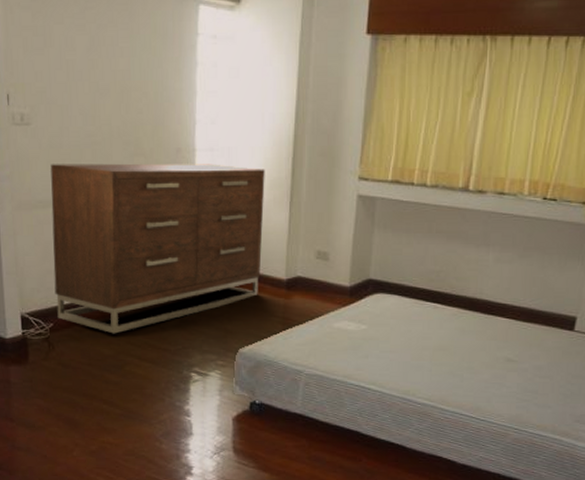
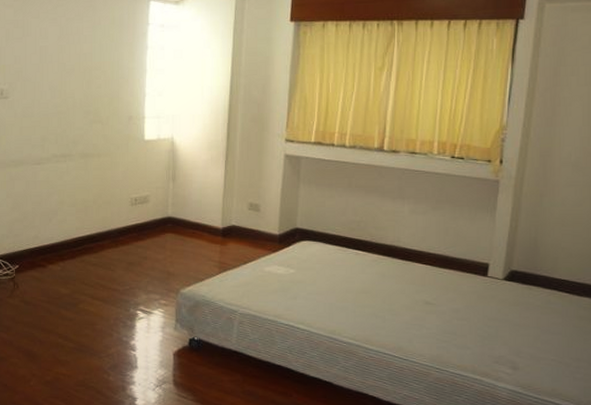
dresser: present [50,163,265,334] -> none [21,129,204,275]

